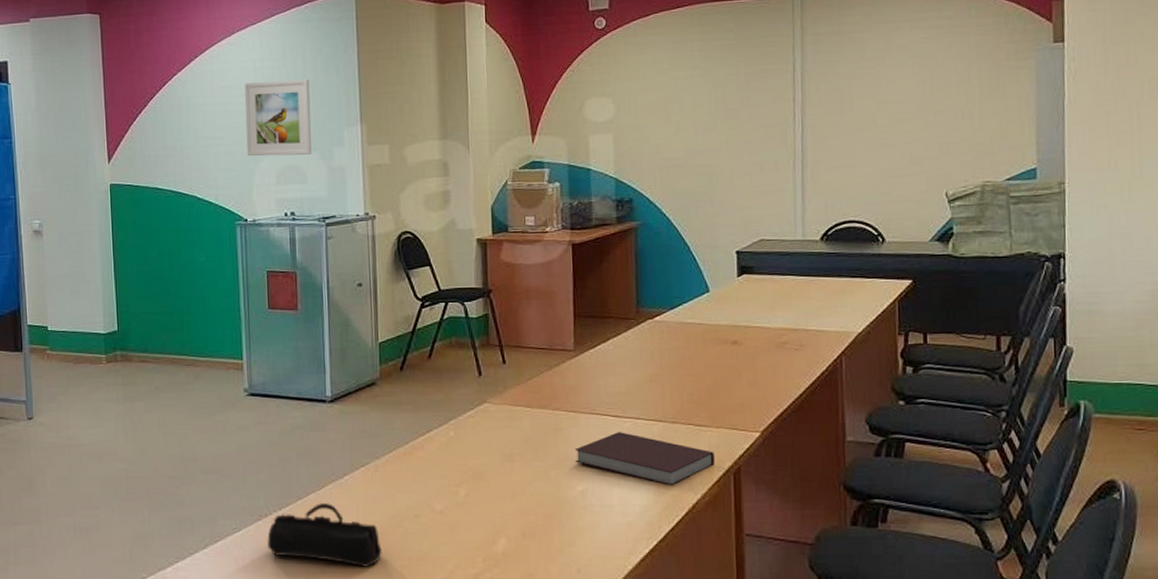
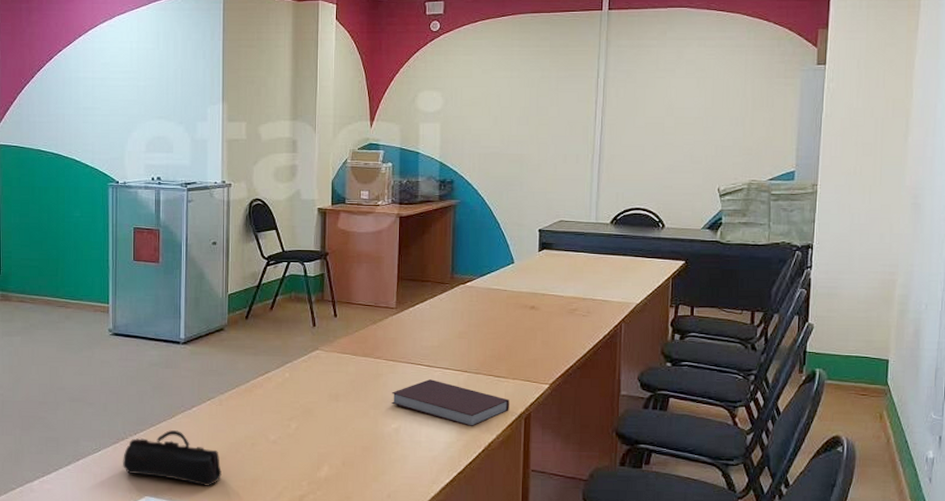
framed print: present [244,79,312,157] -> none [121,60,179,127]

